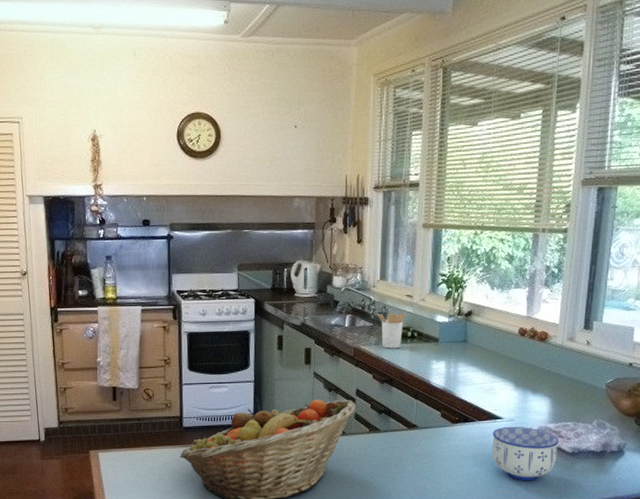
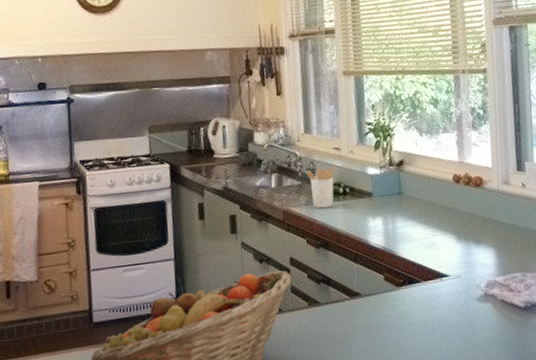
bowl: present [492,426,559,481] -> none [440,283,511,346]

